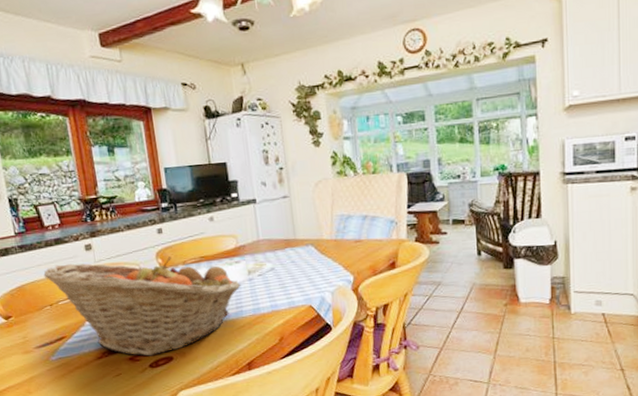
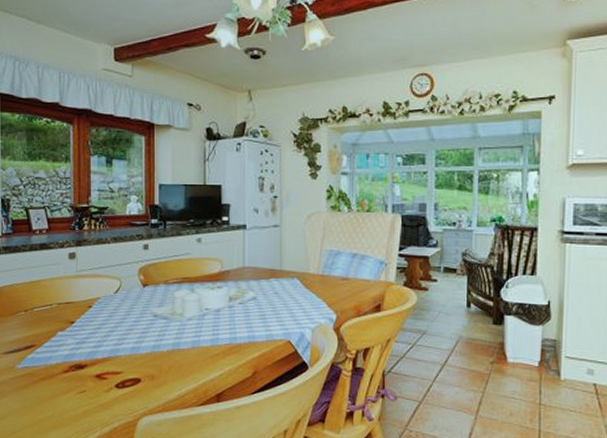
fruit basket: present [43,256,241,357] -> none [23,270,220,376]

